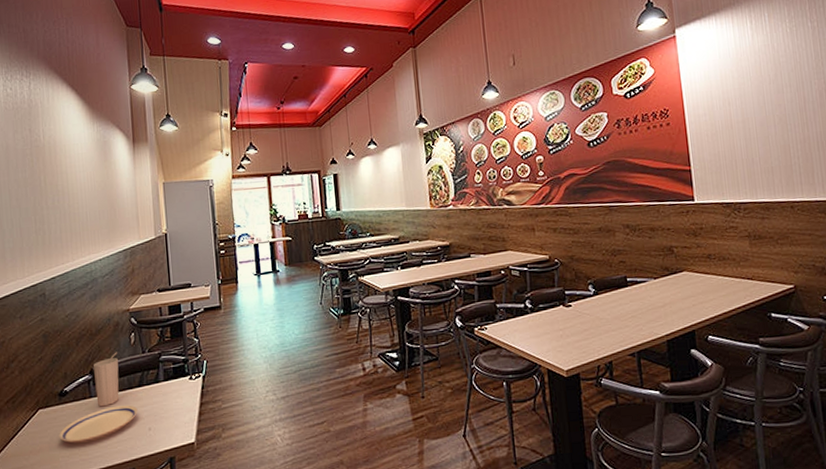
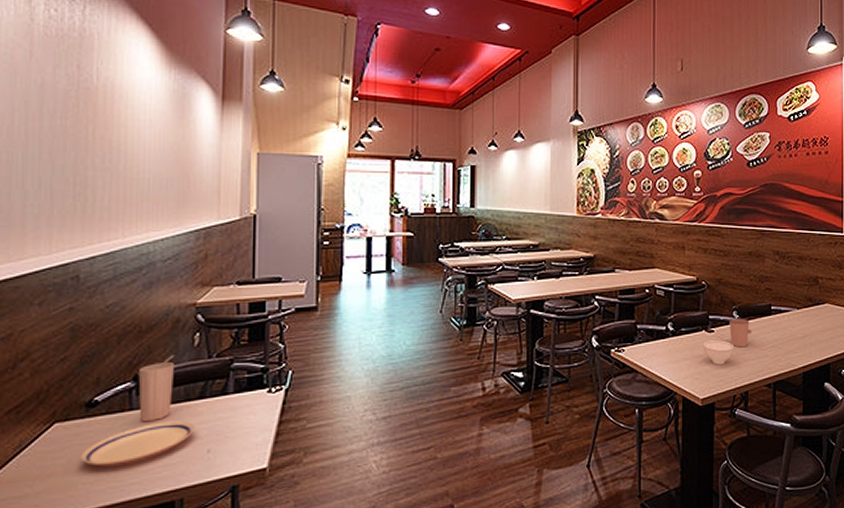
bowl: none [561,314,594,337] -> present [702,340,735,365]
cup: none [586,291,610,320] -> present [730,318,752,348]

